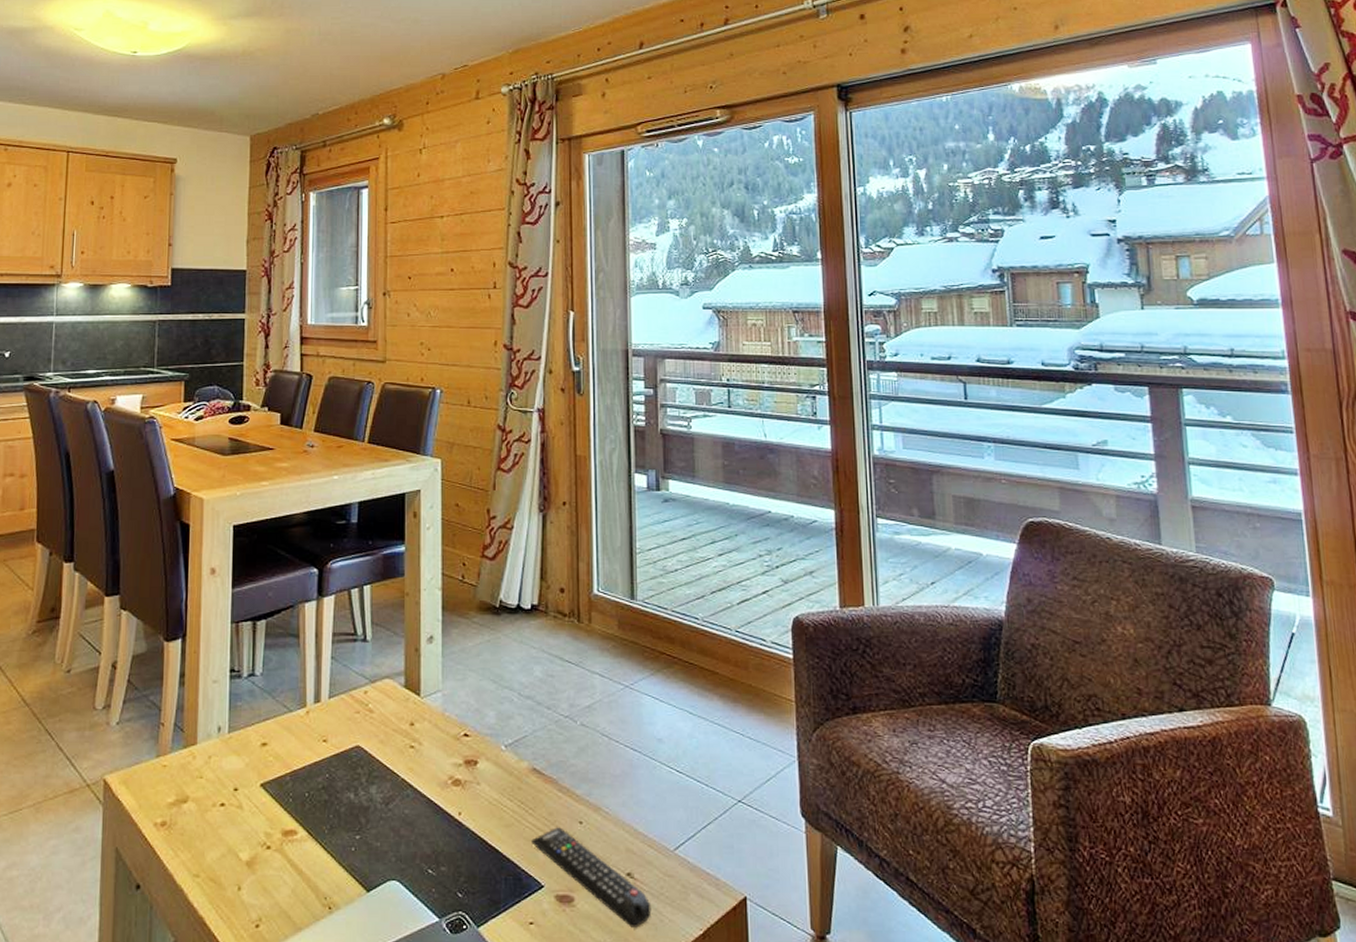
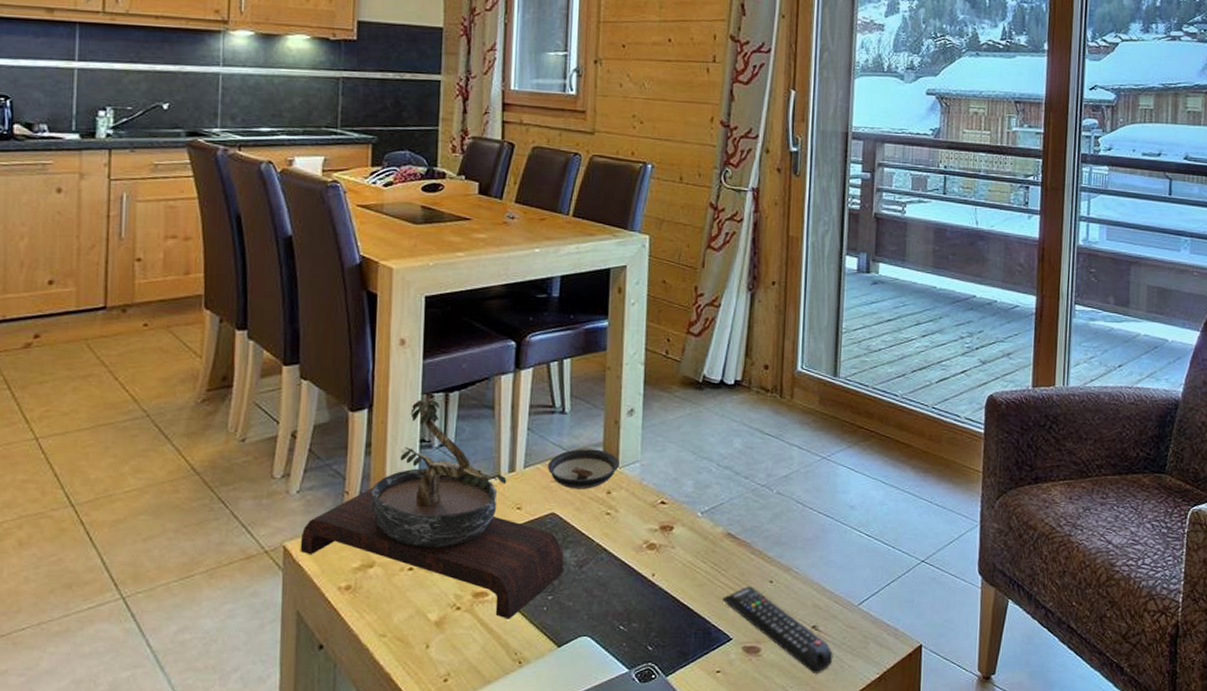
bonsai tree: none [119,622,371,860] -> present [300,393,564,619]
saucer: none [351,678,421,721] -> present [547,449,619,489]

